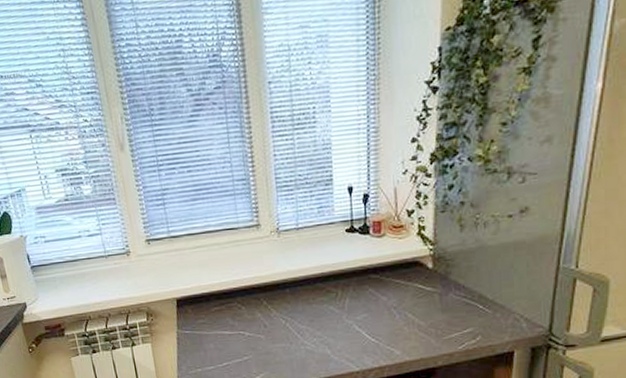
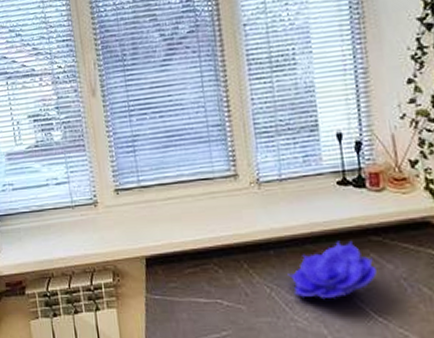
decorative bowl: none [300,279,373,327] -> present [288,240,377,300]

